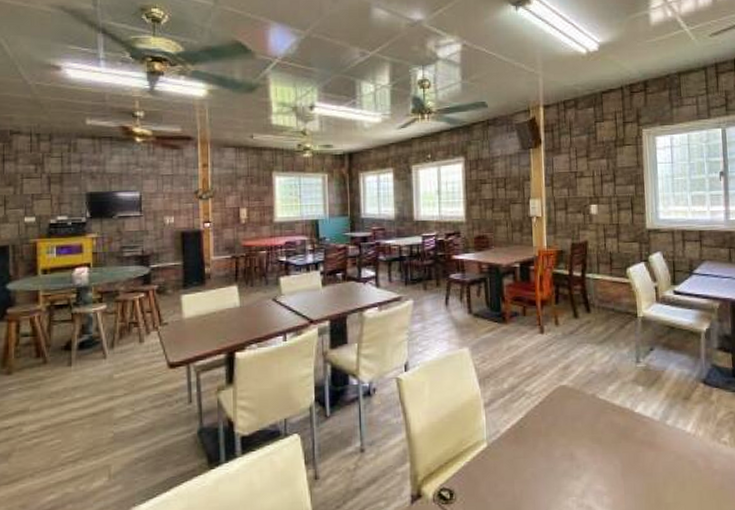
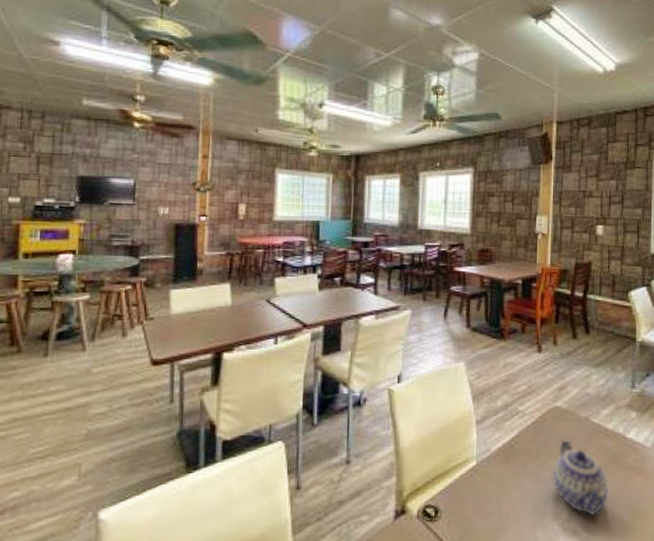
teapot: none [563,417,620,492] -> present [553,440,609,517]

